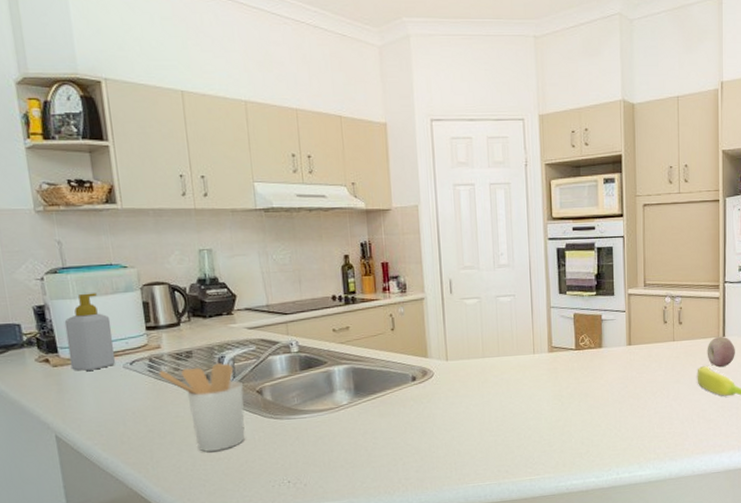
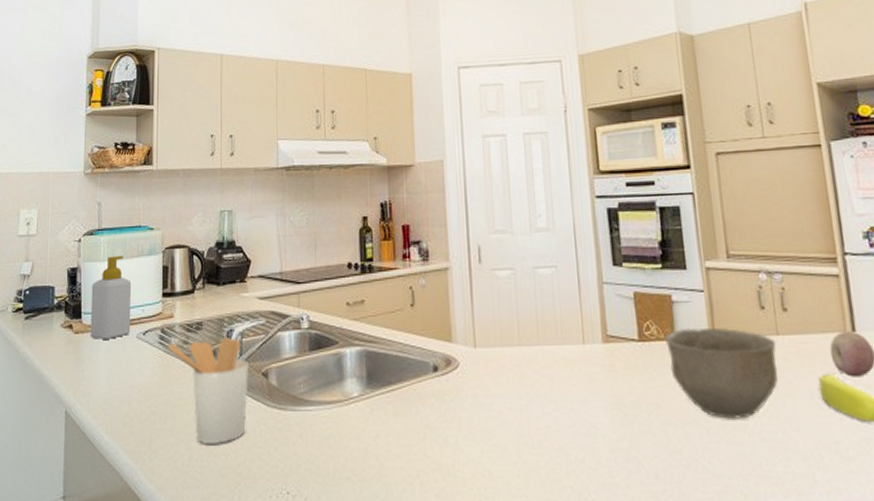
bowl: none [594,338,672,401] -> present [664,327,779,419]

